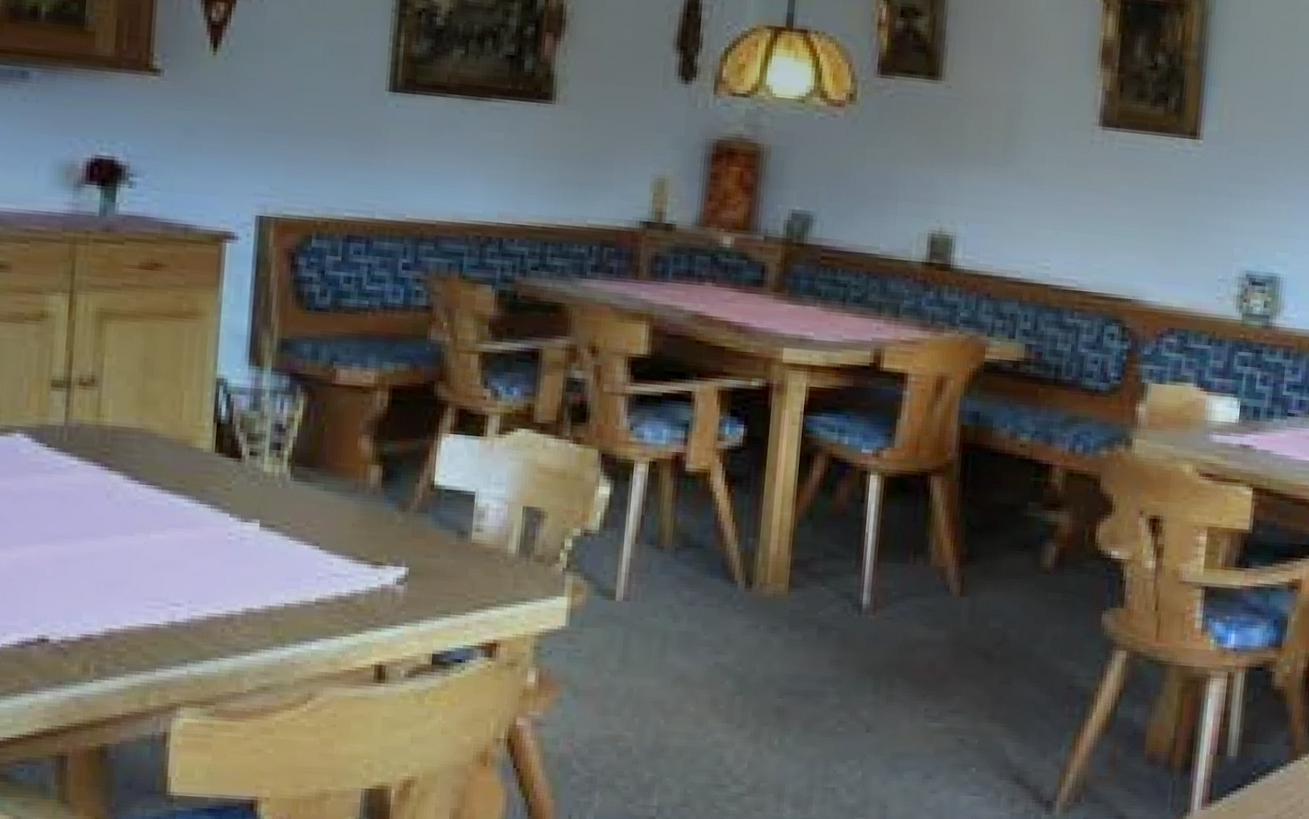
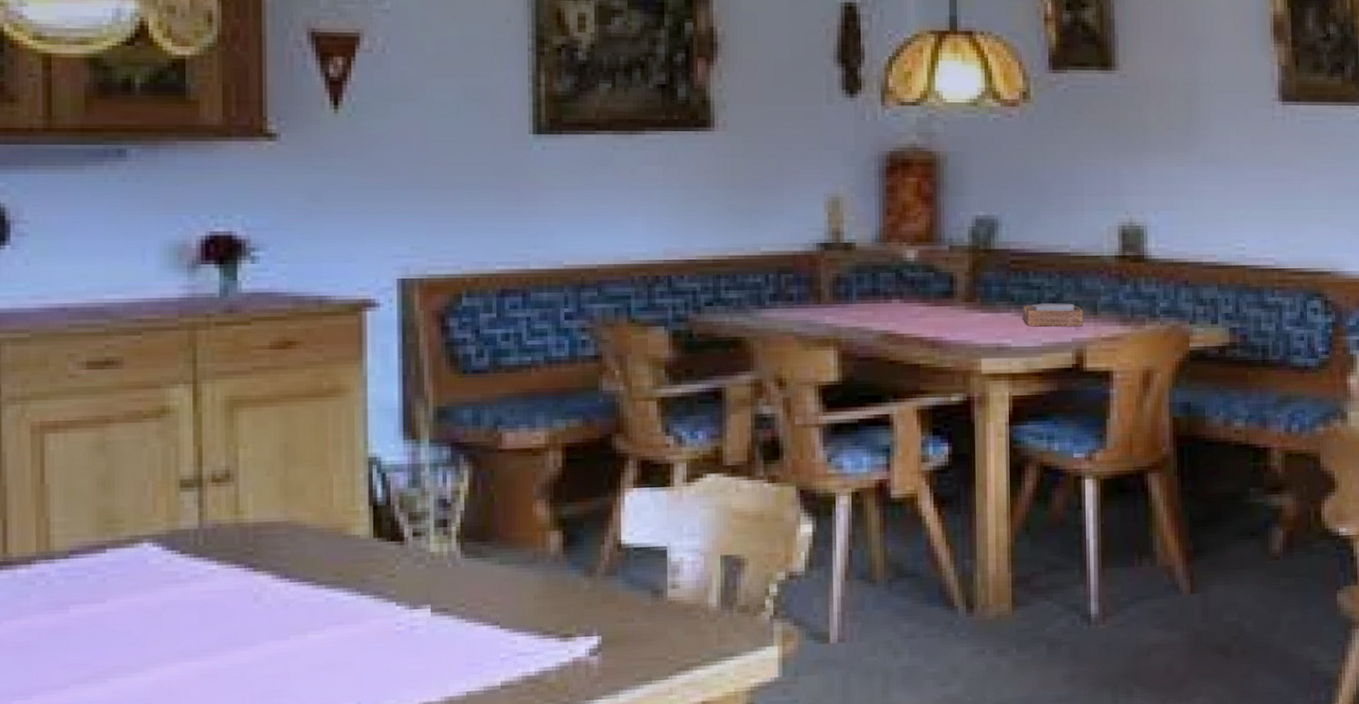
napkin holder: none [827,300,886,328] -> present [1022,303,1084,328]

